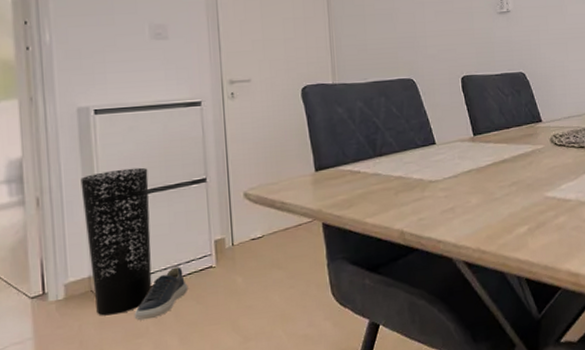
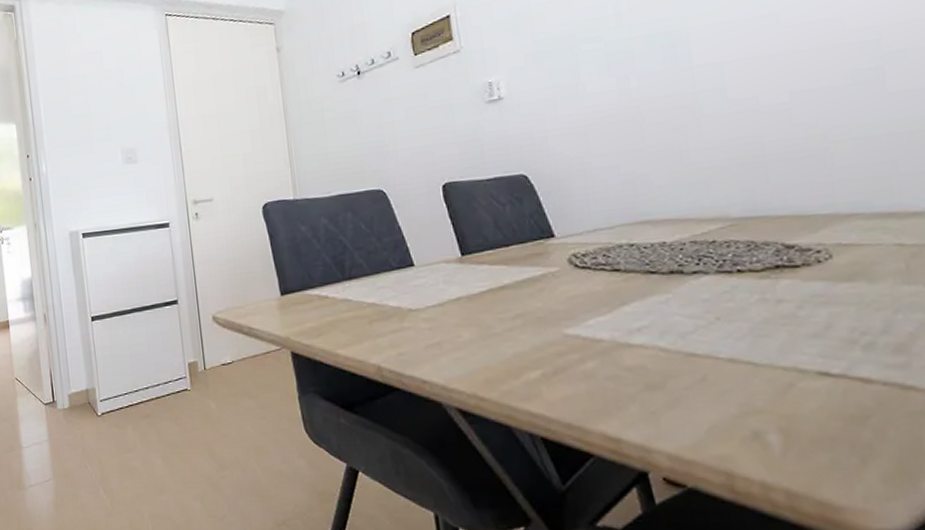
umbrella stand: present [80,167,153,316] -> none [75,288,137,427]
shoe: present [134,267,189,321] -> none [123,387,168,436]

